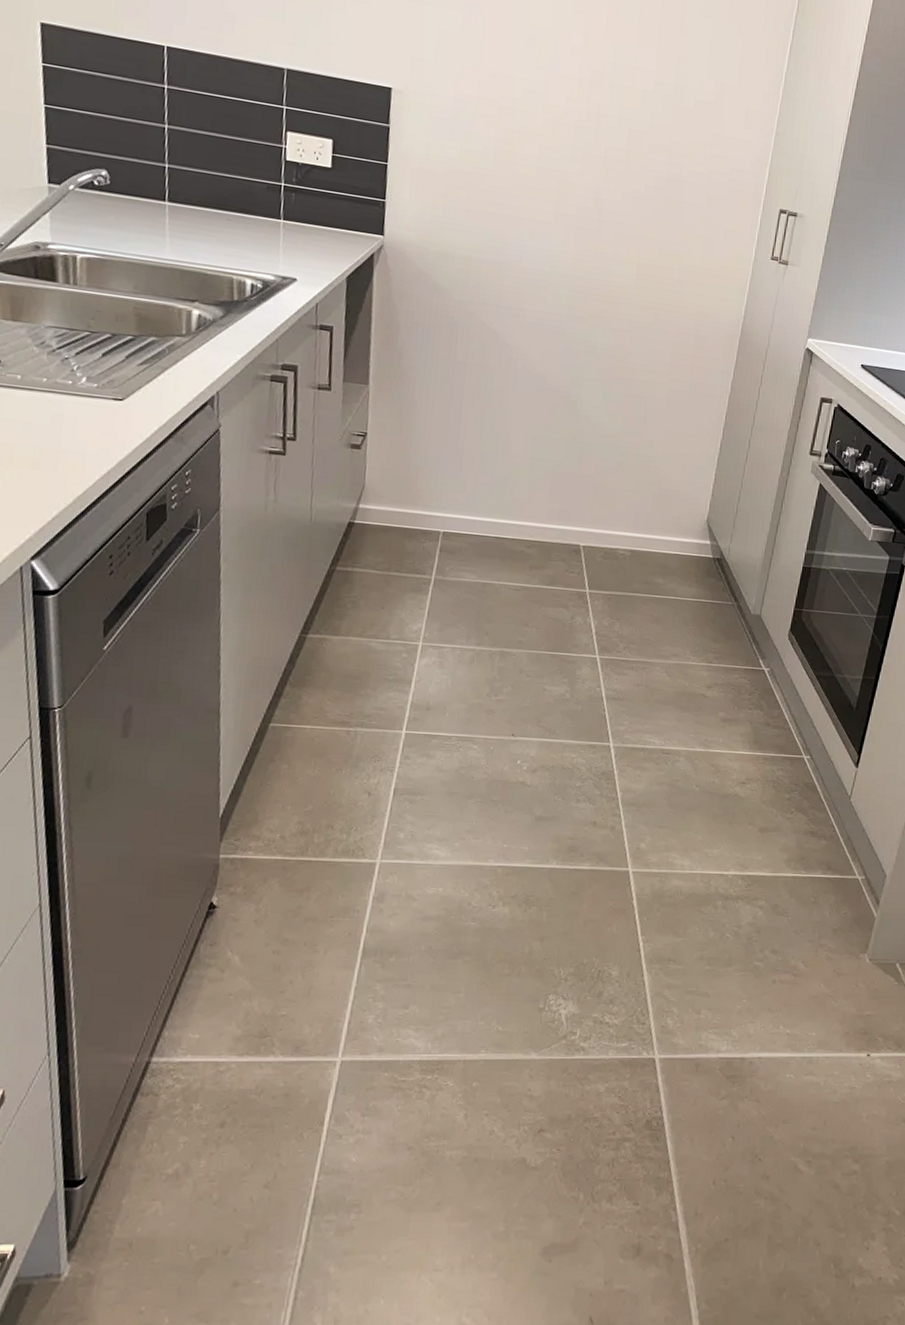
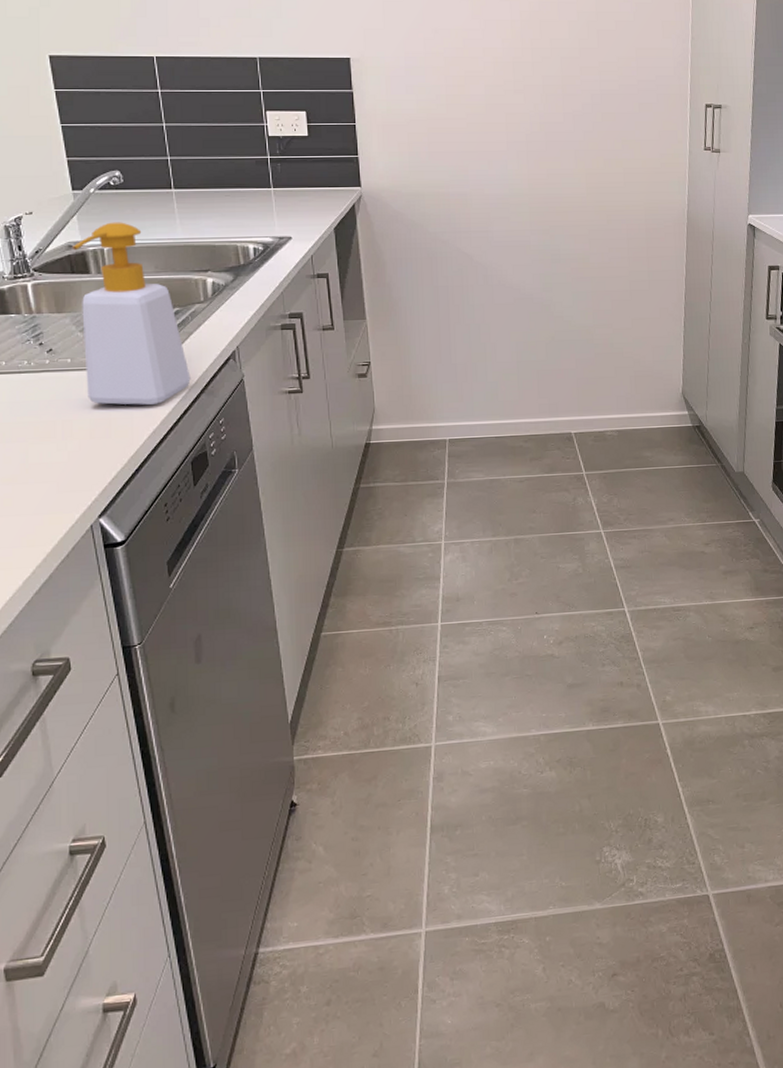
soap bottle: none [35,227,159,443] -> present [71,222,191,406]

